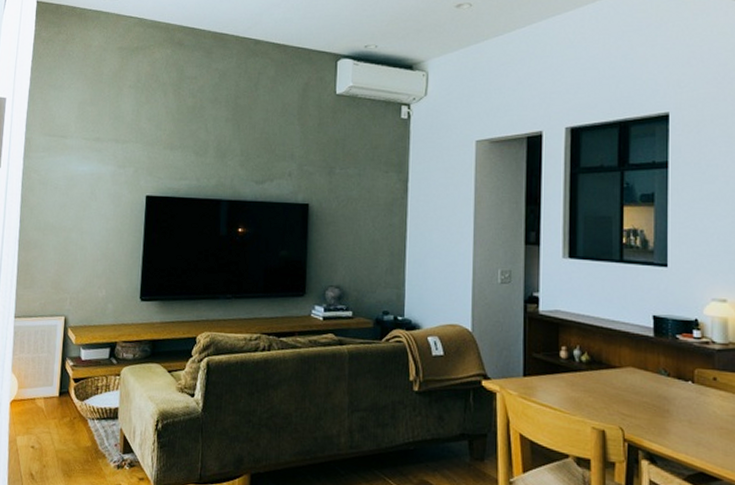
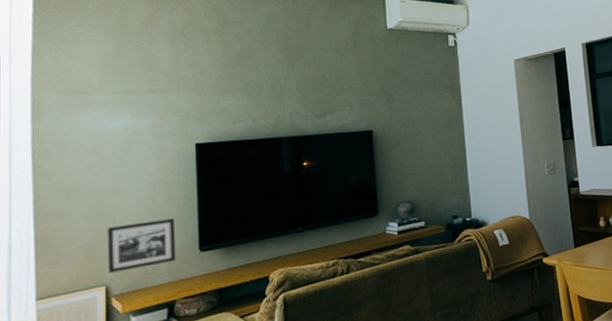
picture frame: none [67,263,123,306] -> present [107,218,176,273]

